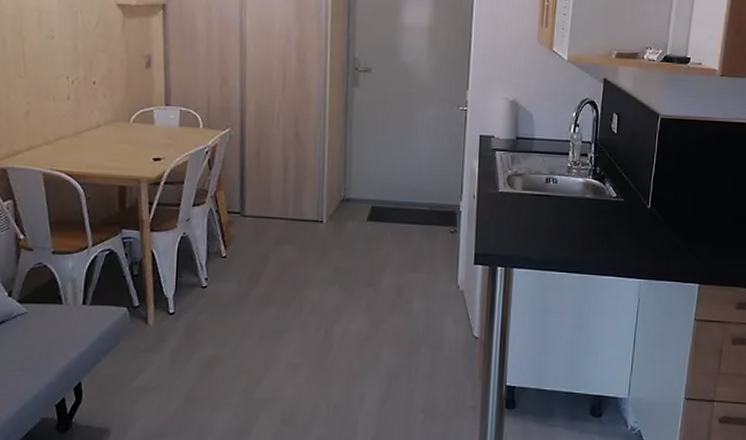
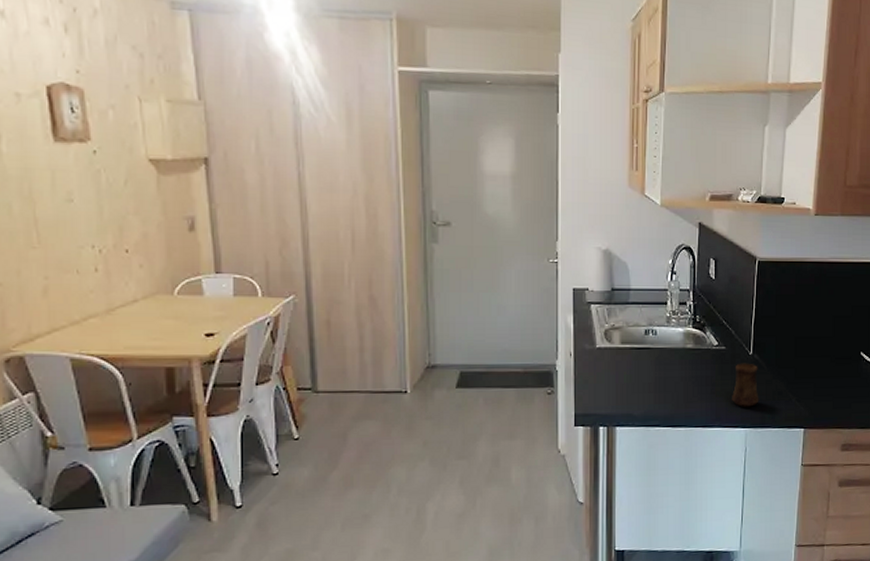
cup: none [628,215,656,259] -> present [732,363,759,407]

